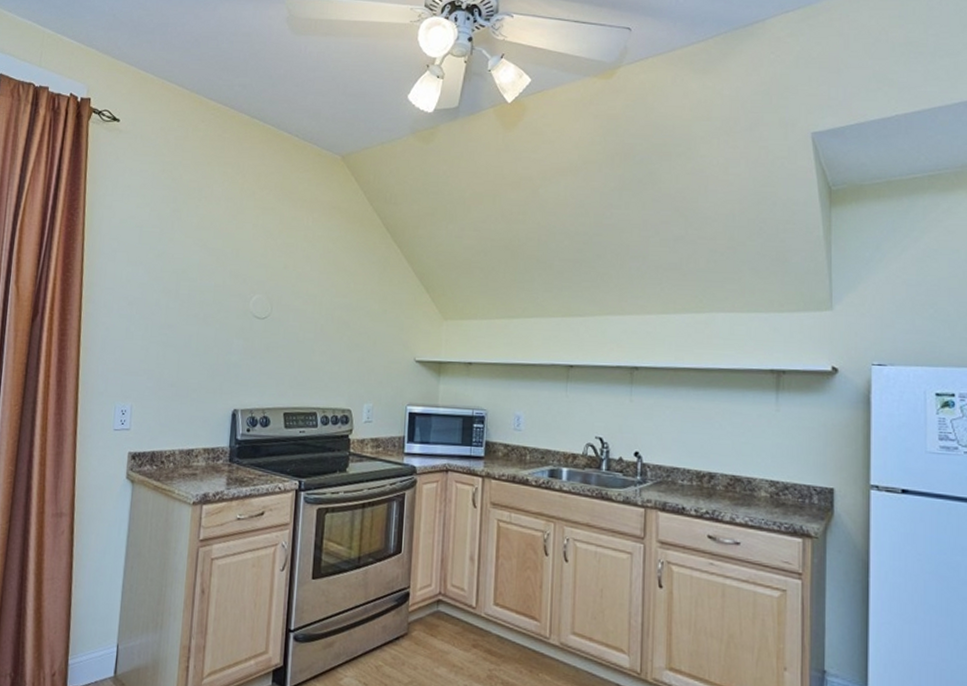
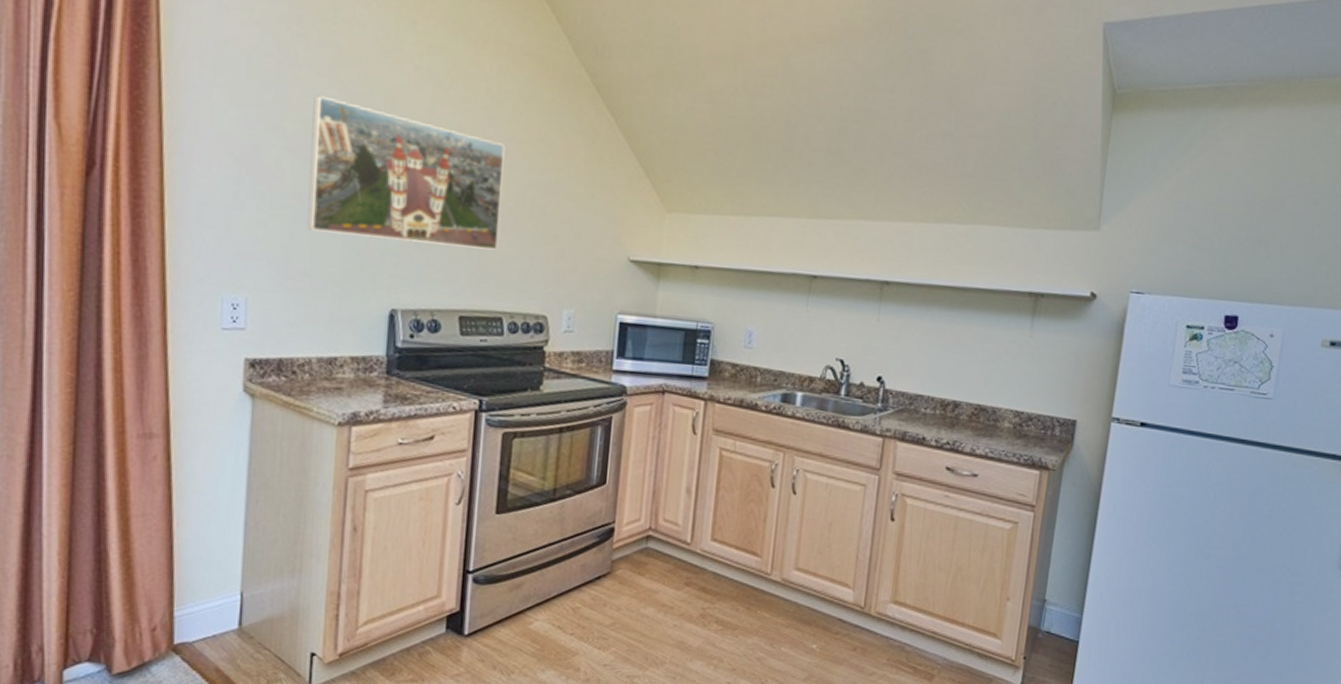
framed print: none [175,252,318,359] -> present [307,95,505,250]

